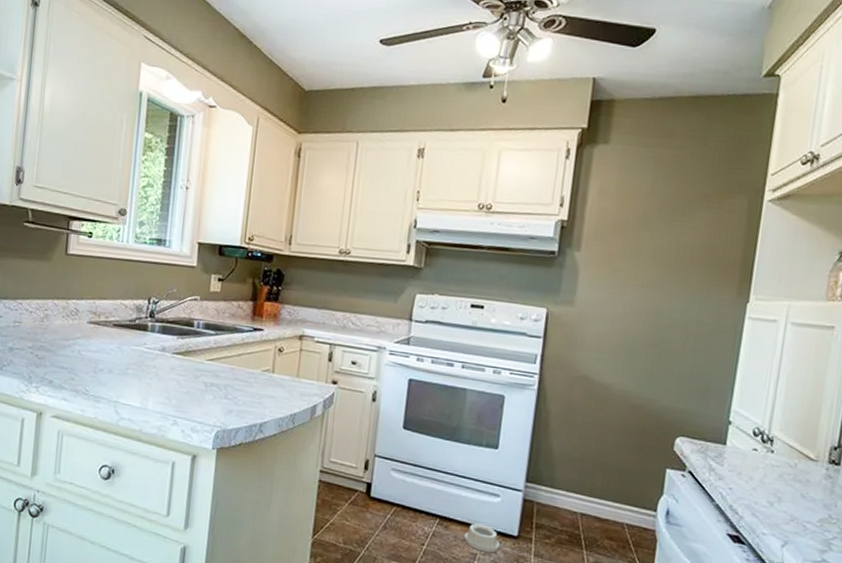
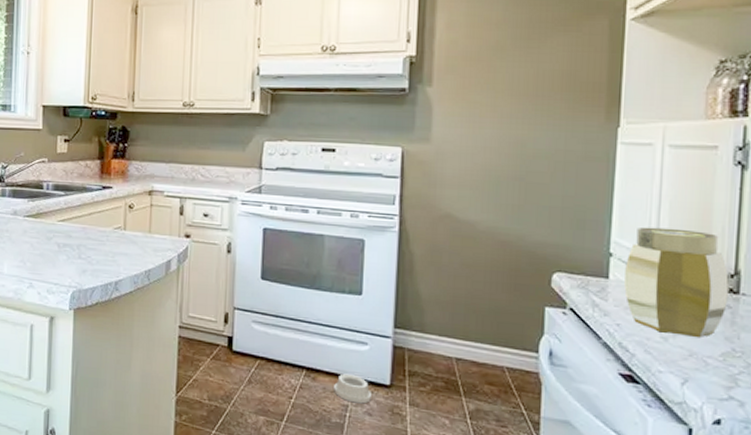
jar: none [739,398,833,505] -> present [624,227,729,339]

